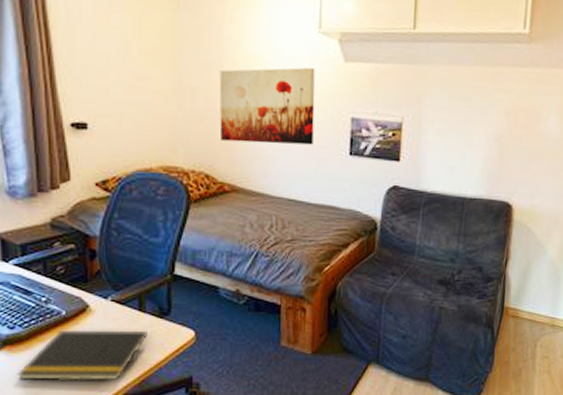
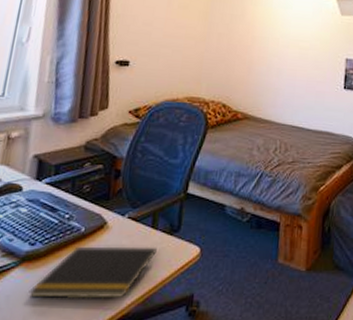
wall art: present [219,67,315,145] -> none [237,19,318,80]

